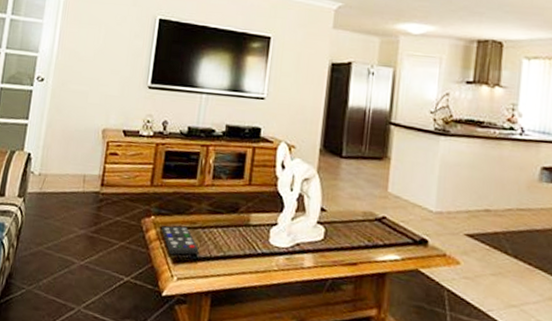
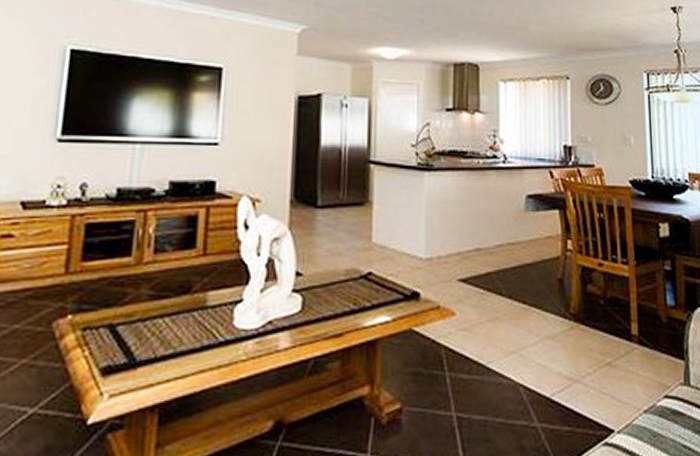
remote control: present [161,226,199,255] -> none [83,322,139,363]

